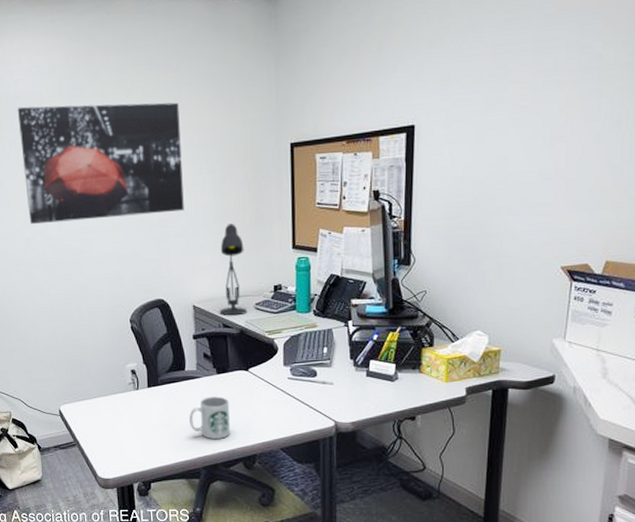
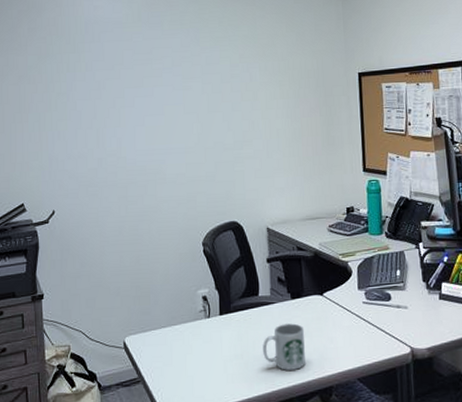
wall art: present [17,102,184,225] -> none [95,31,258,145]
desk lamp: present [219,224,247,316] -> none [293,147,321,239]

